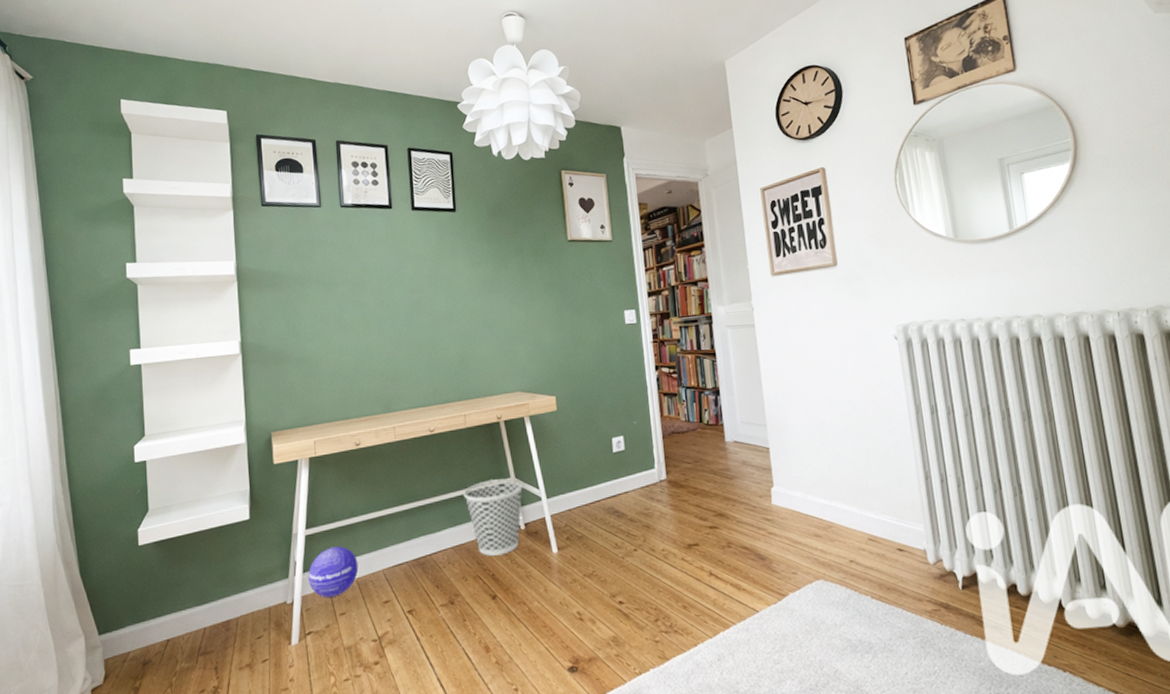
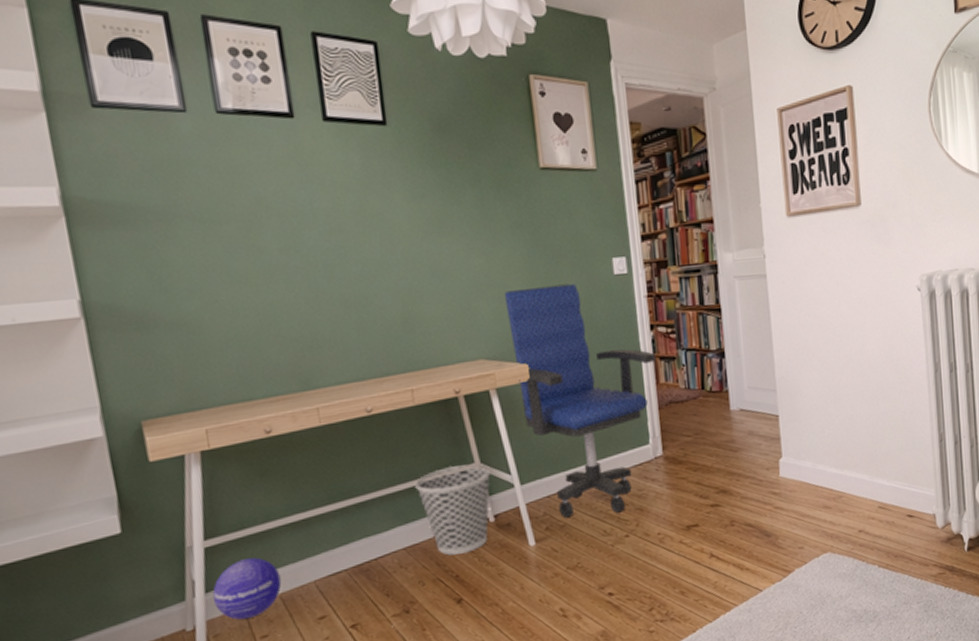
office chair: none [537,331,660,530] -> present [504,283,655,518]

